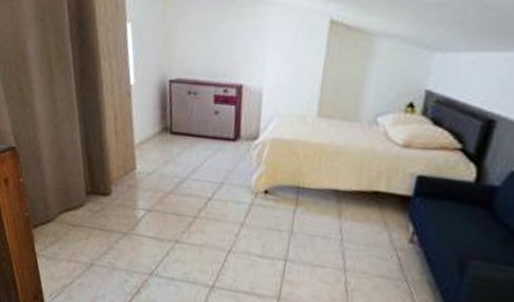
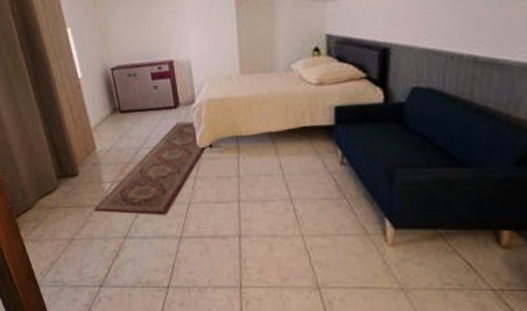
rug: none [121,157,262,257] -> present [94,121,207,214]

